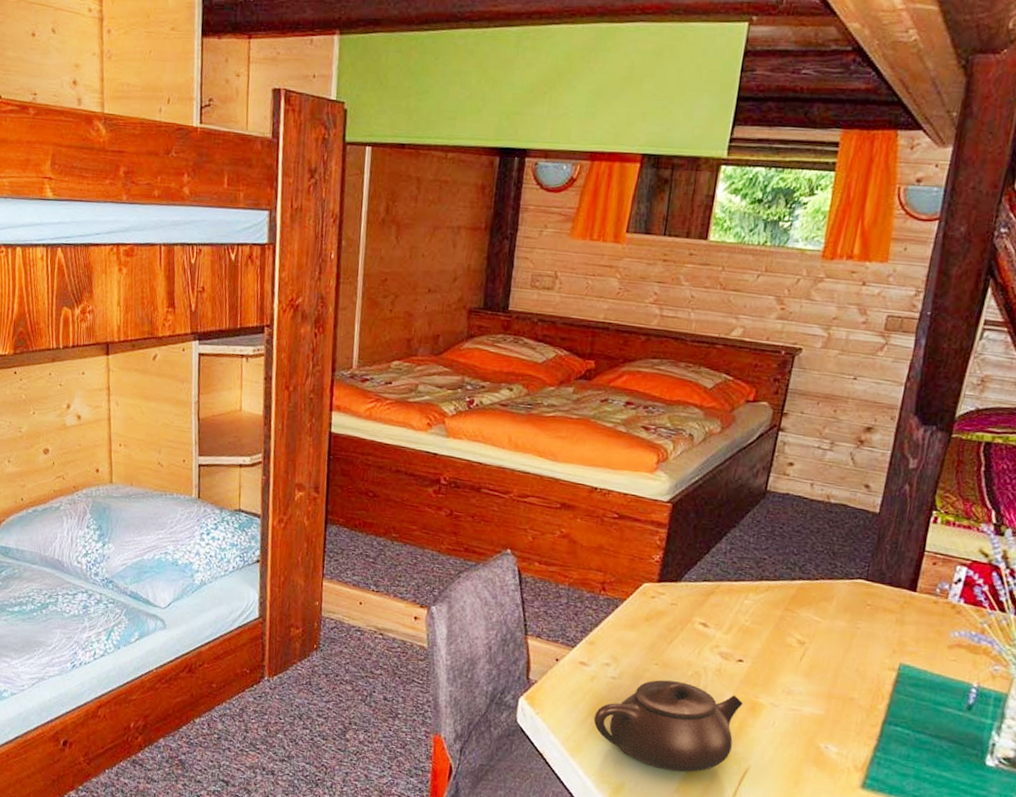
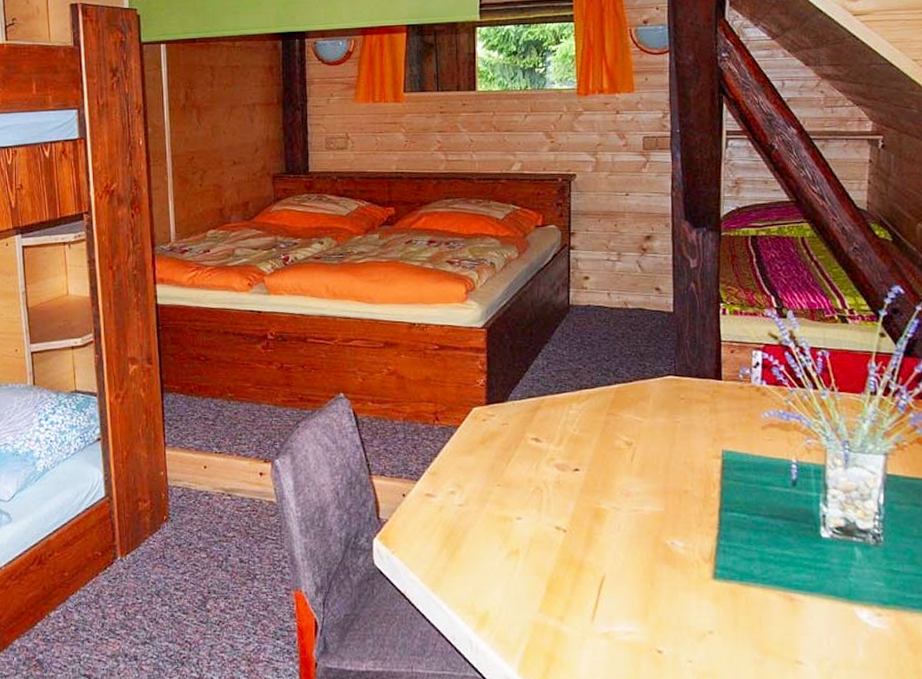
teapot: present [593,679,744,772] -> none [448,500,587,591]

